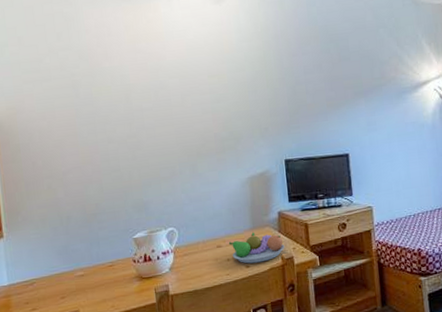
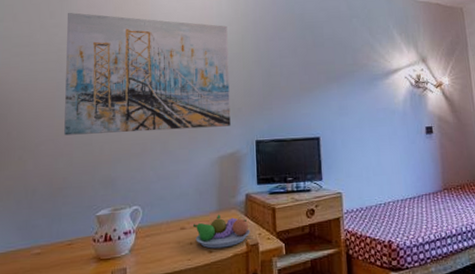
wall art: none [76,33,259,163] -> present [64,12,231,136]

